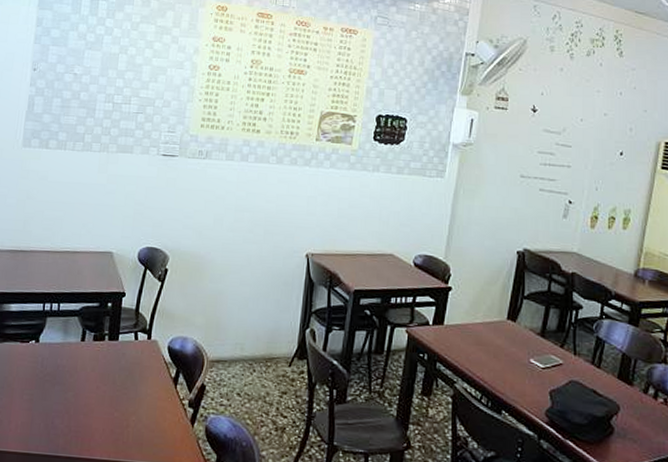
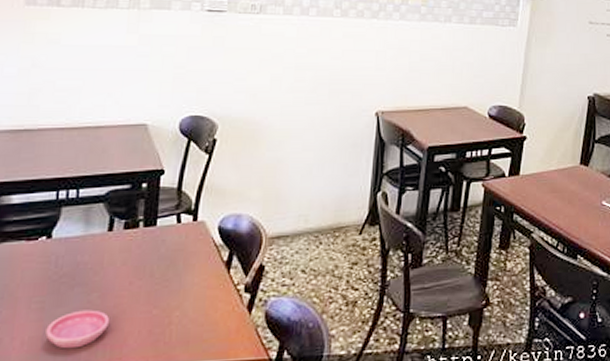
saucer: none [33,405,82,437] -> present [45,309,110,349]

